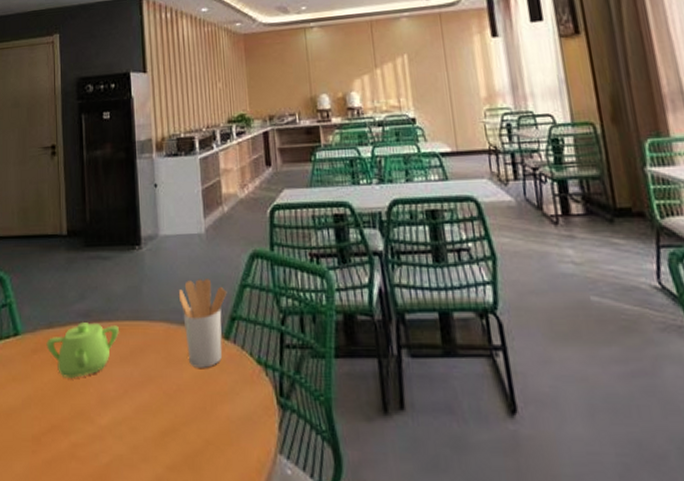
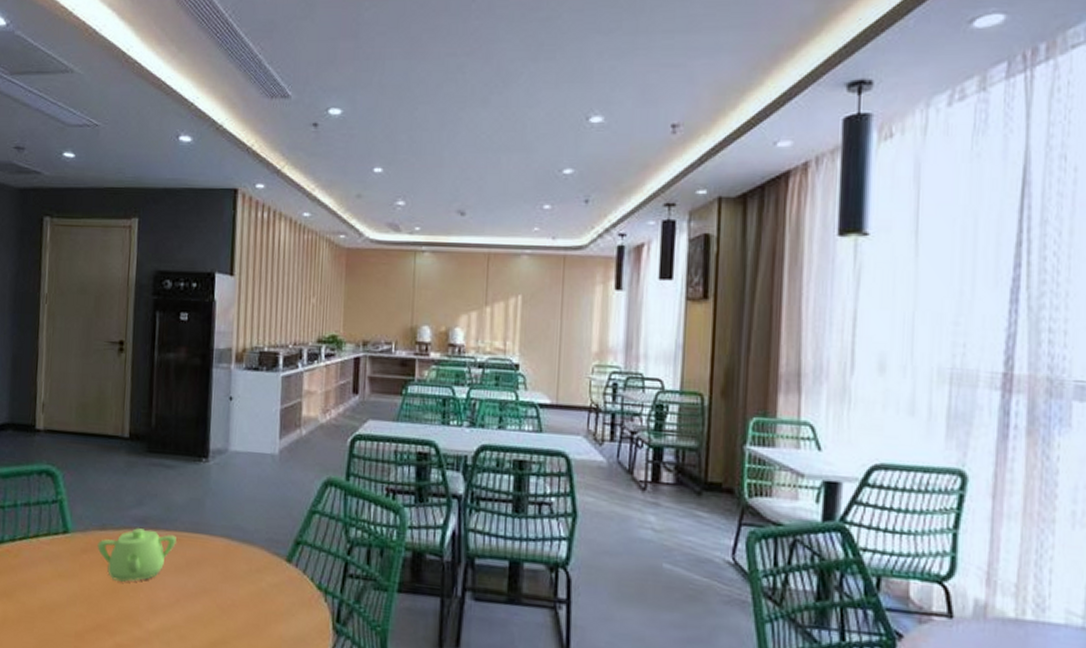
utensil holder: present [178,279,227,368] -> none [242,499,295,588]

